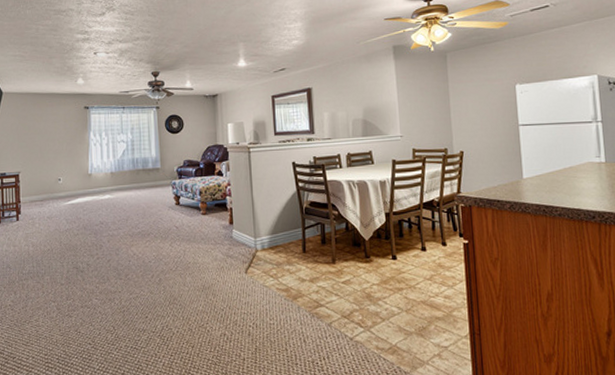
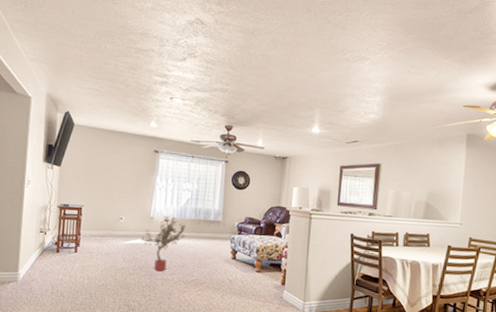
potted tree: none [82,170,126,229] -> present [141,215,186,273]

